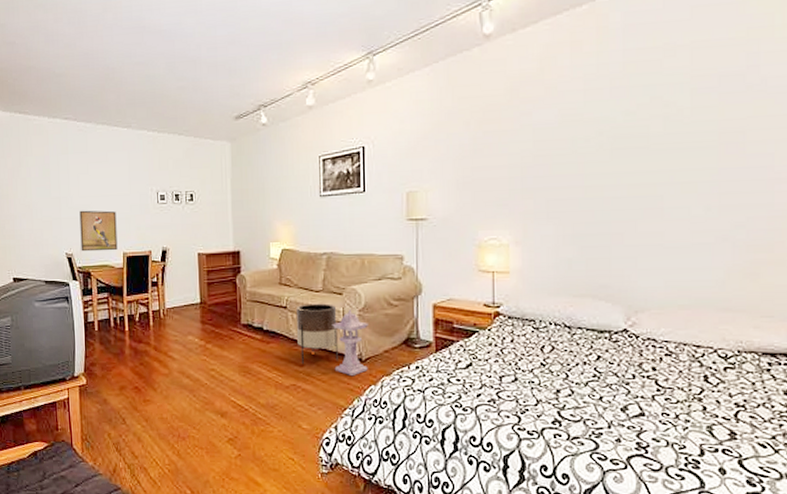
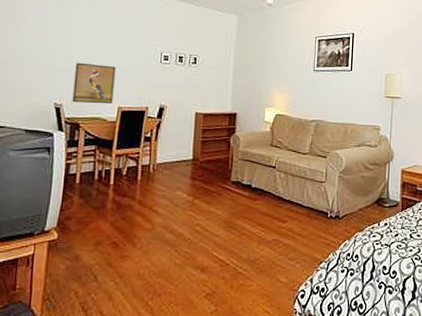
planter: present [297,303,338,364] -> none [283,164,321,220]
lantern: present [332,309,368,375] -> none [314,171,347,231]

